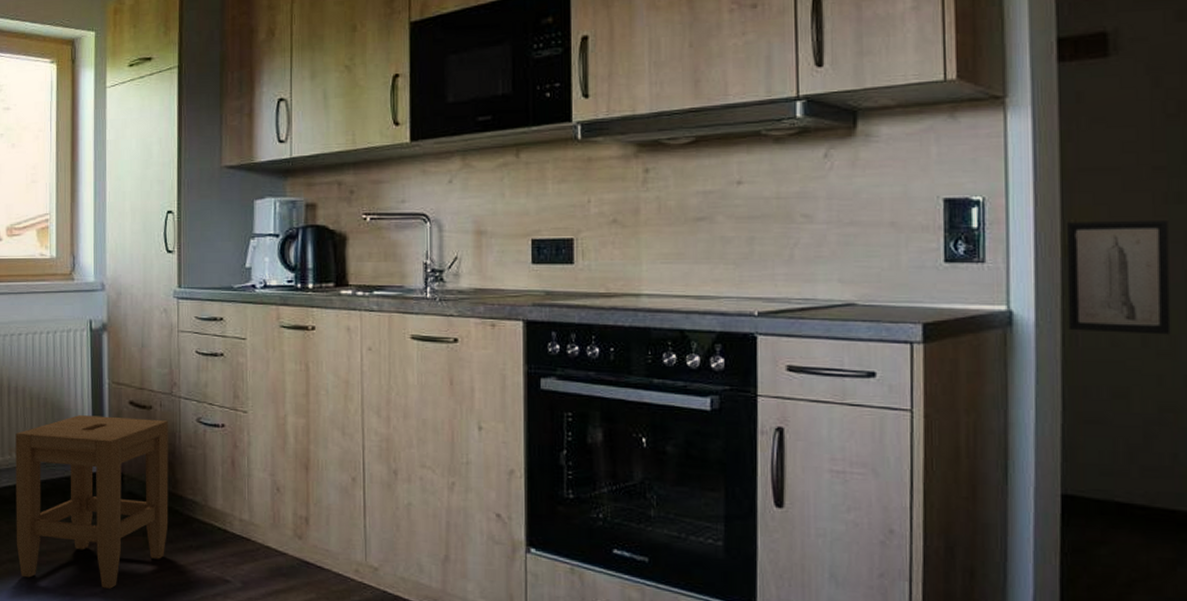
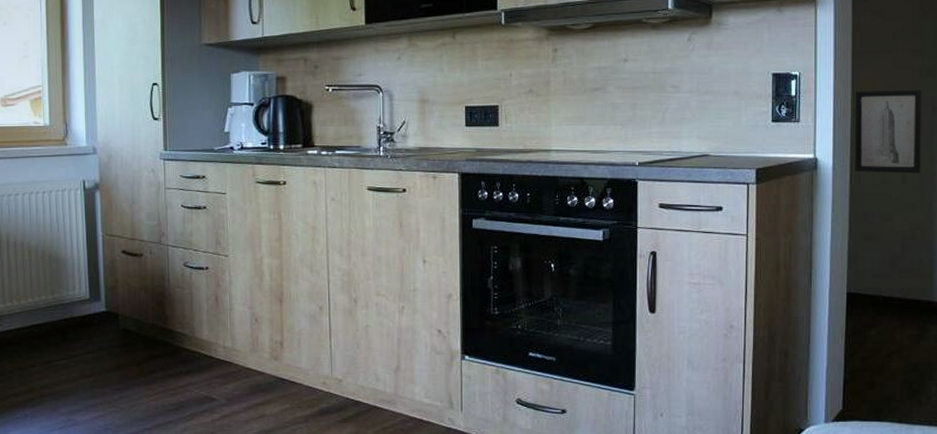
stool: present [15,415,169,589] -> none [16,264,160,413]

